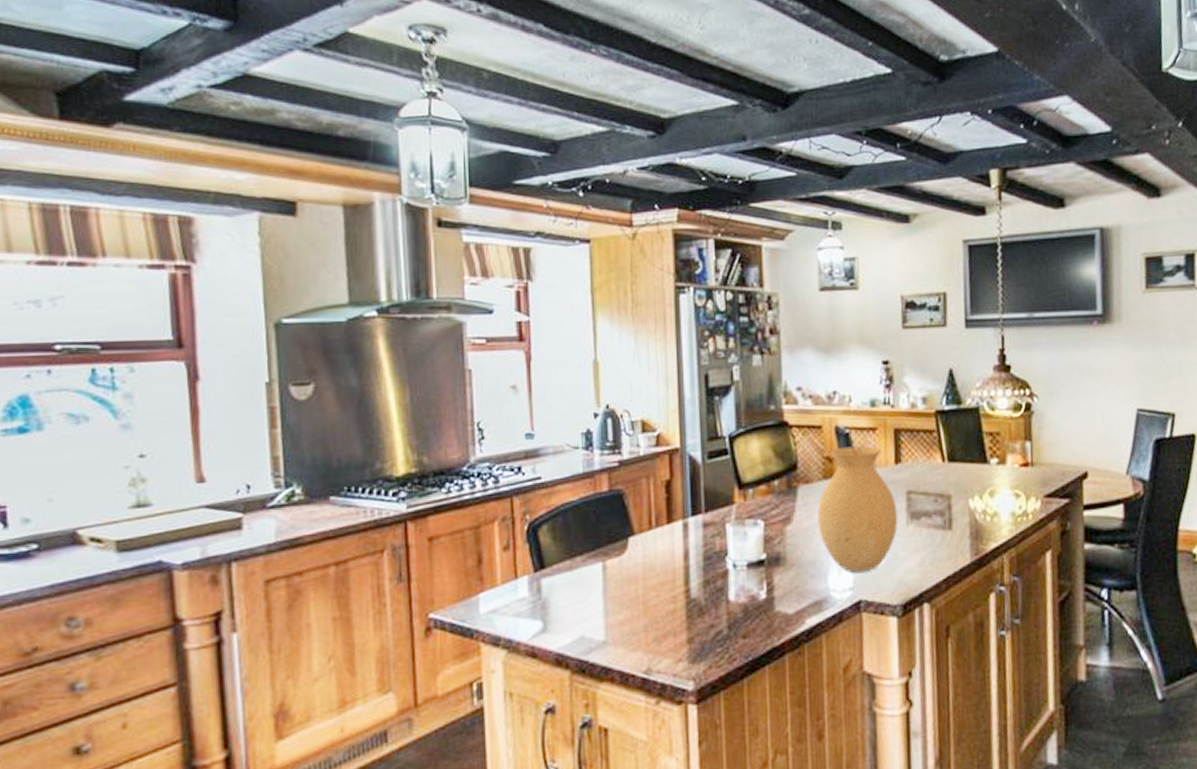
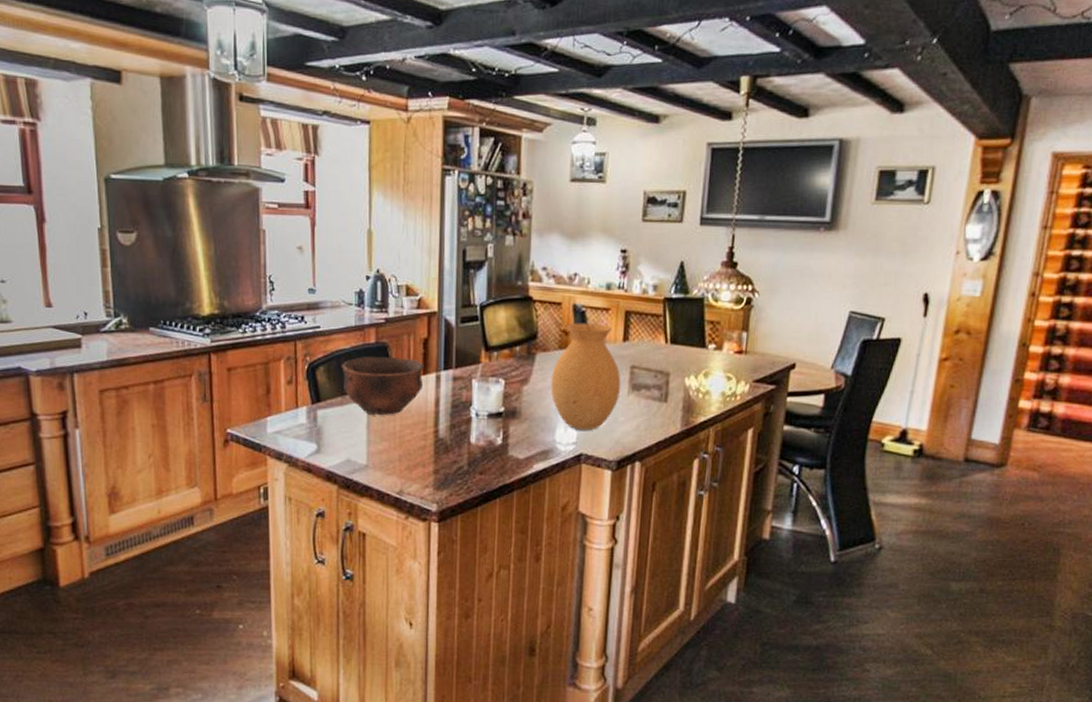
bowl: none [569,505,669,578] -> present [342,356,424,415]

